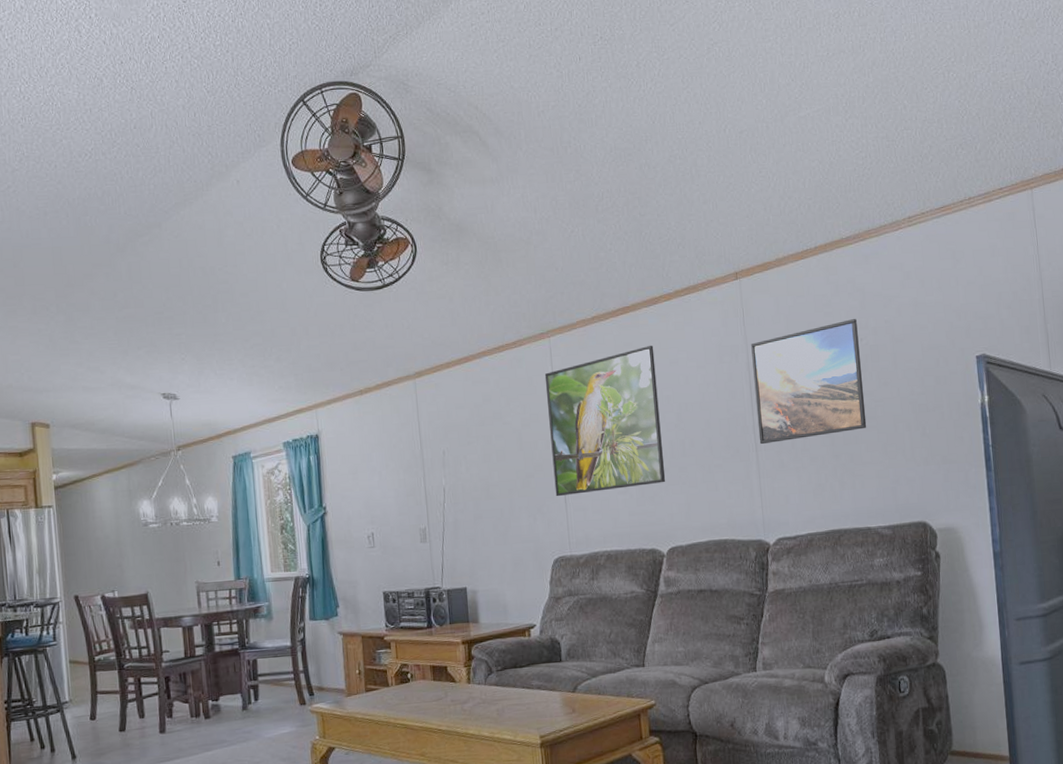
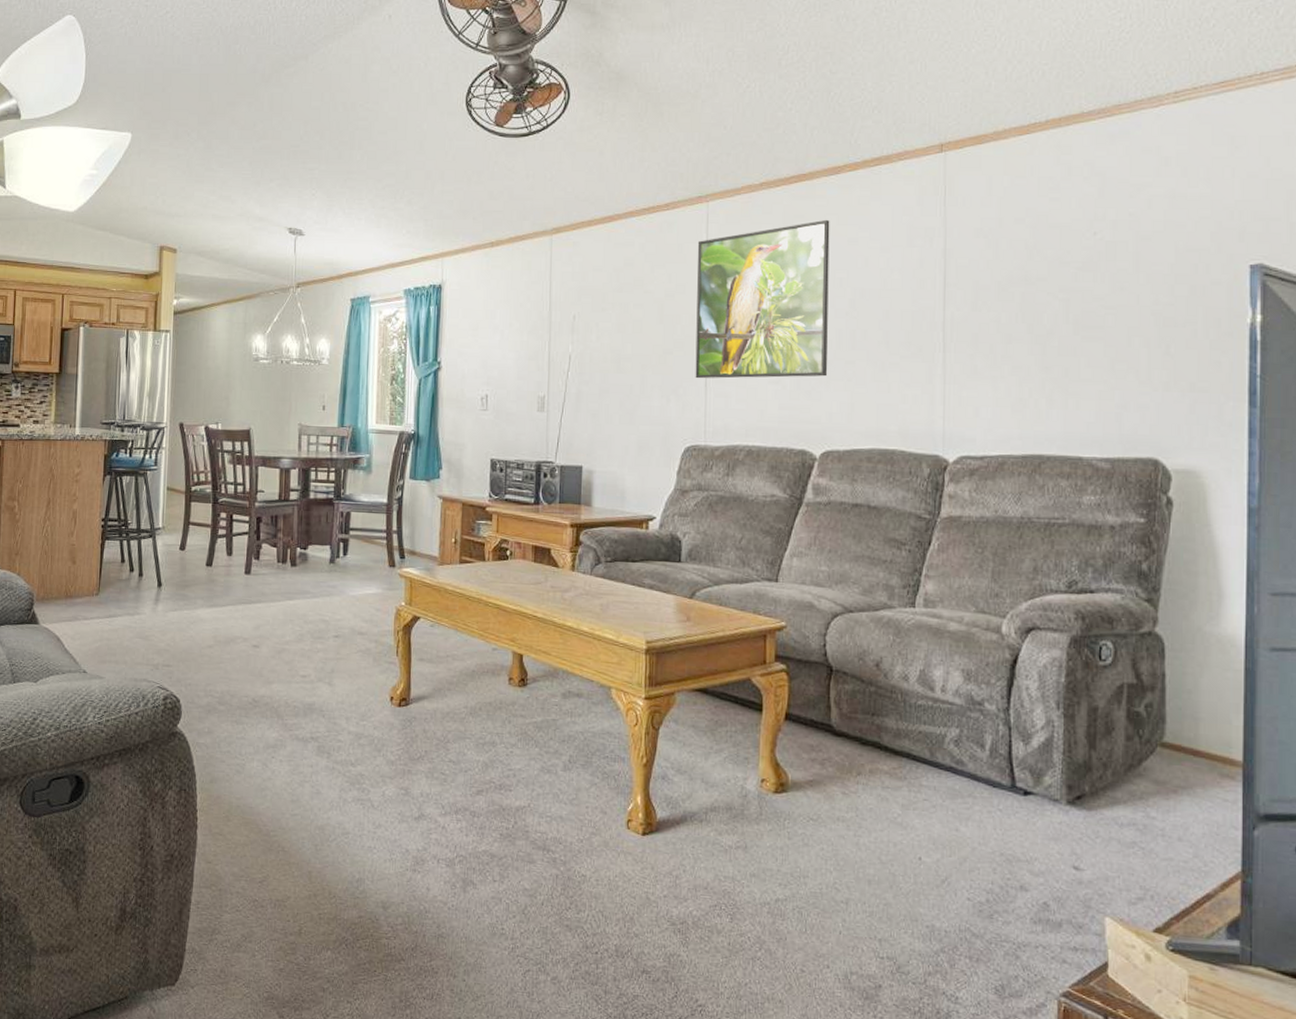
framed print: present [751,318,867,445] -> none [949,207,1092,345]

